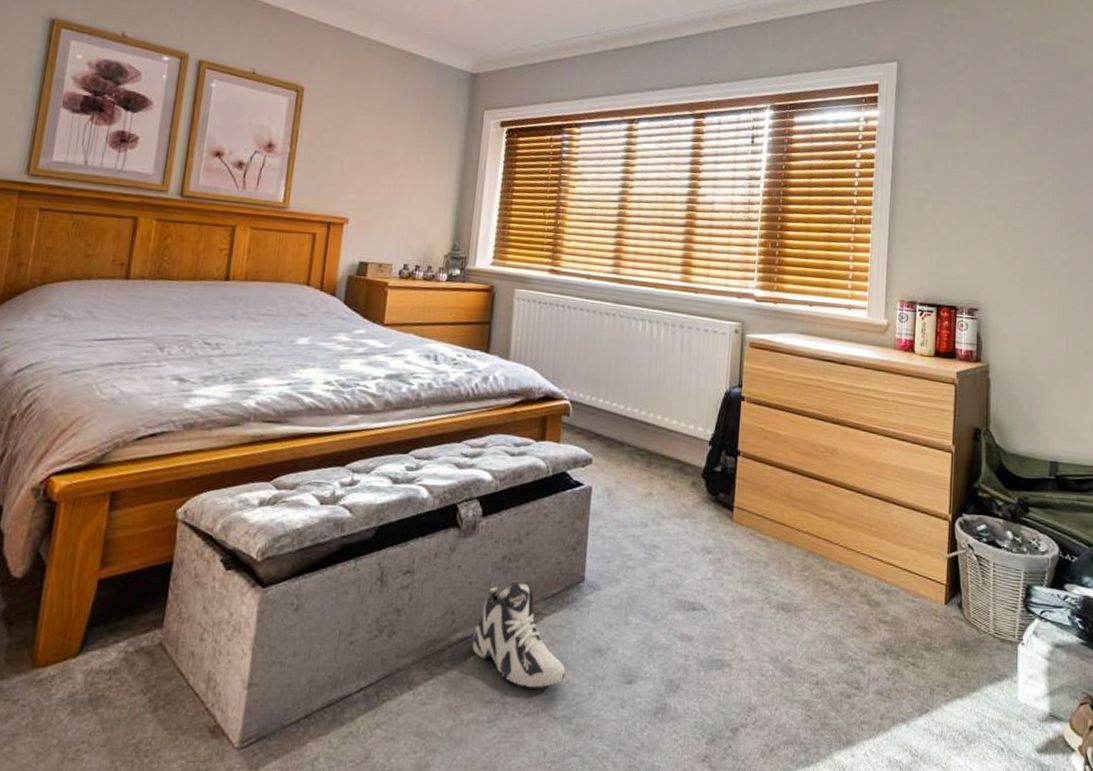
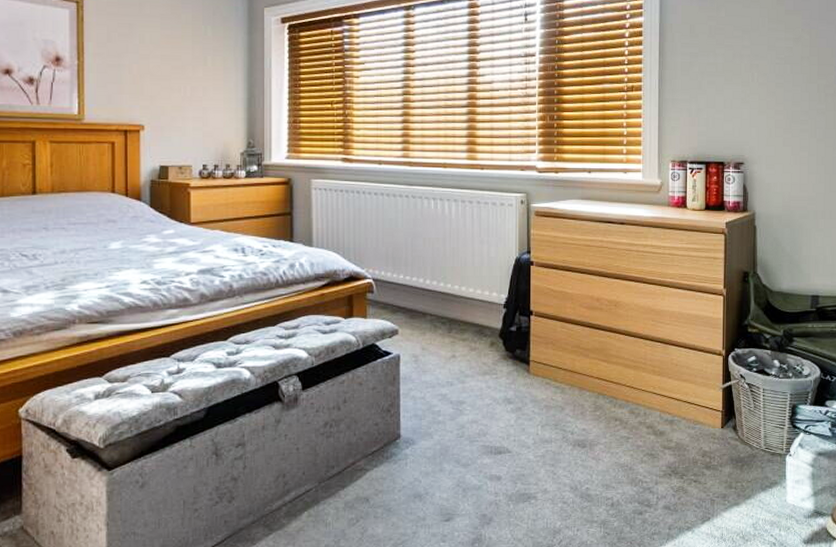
sneaker: present [472,580,566,688] -> none [305,442,390,533]

